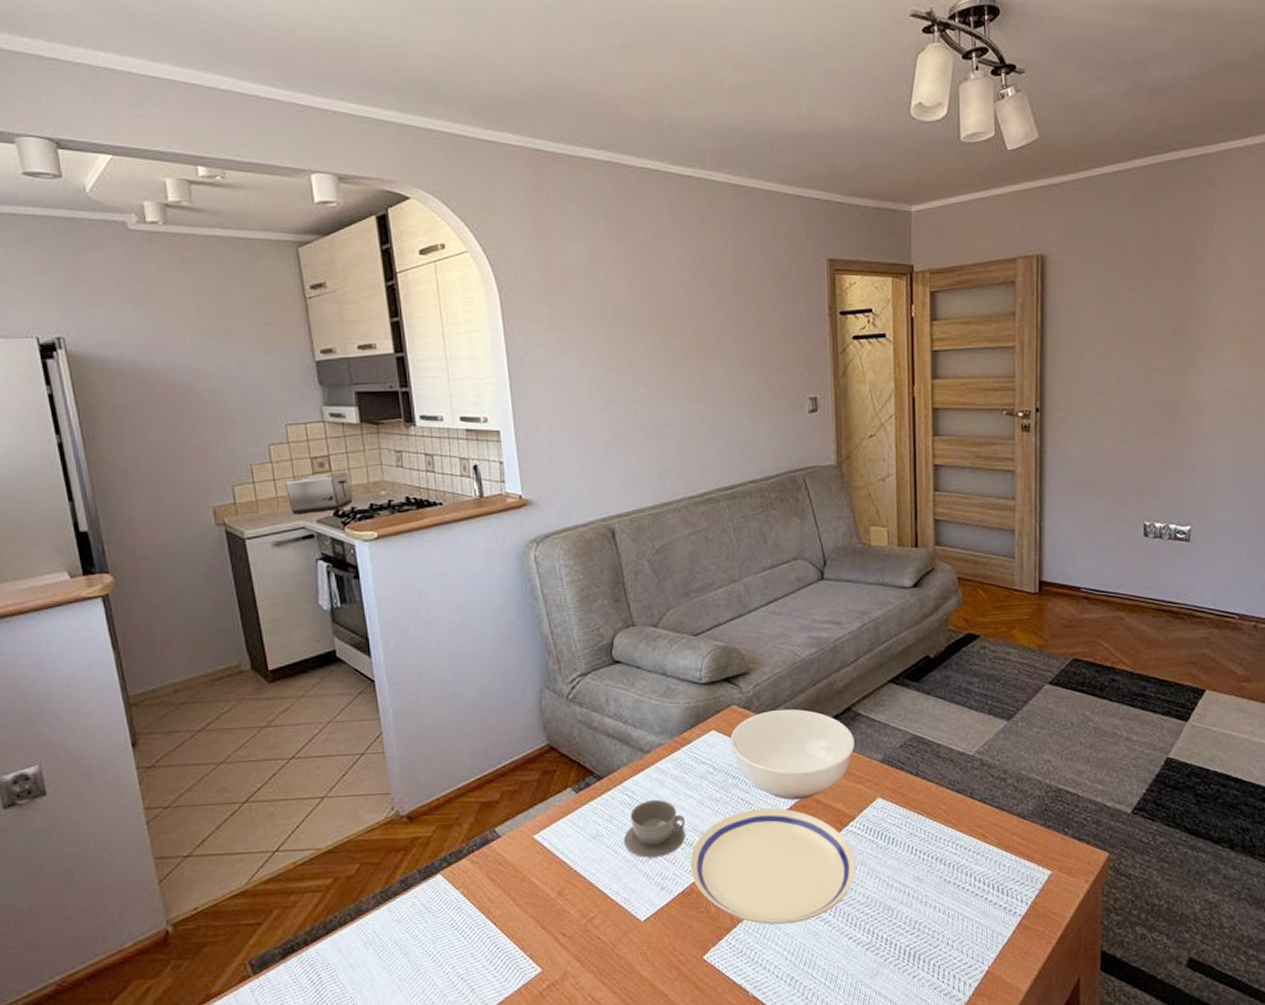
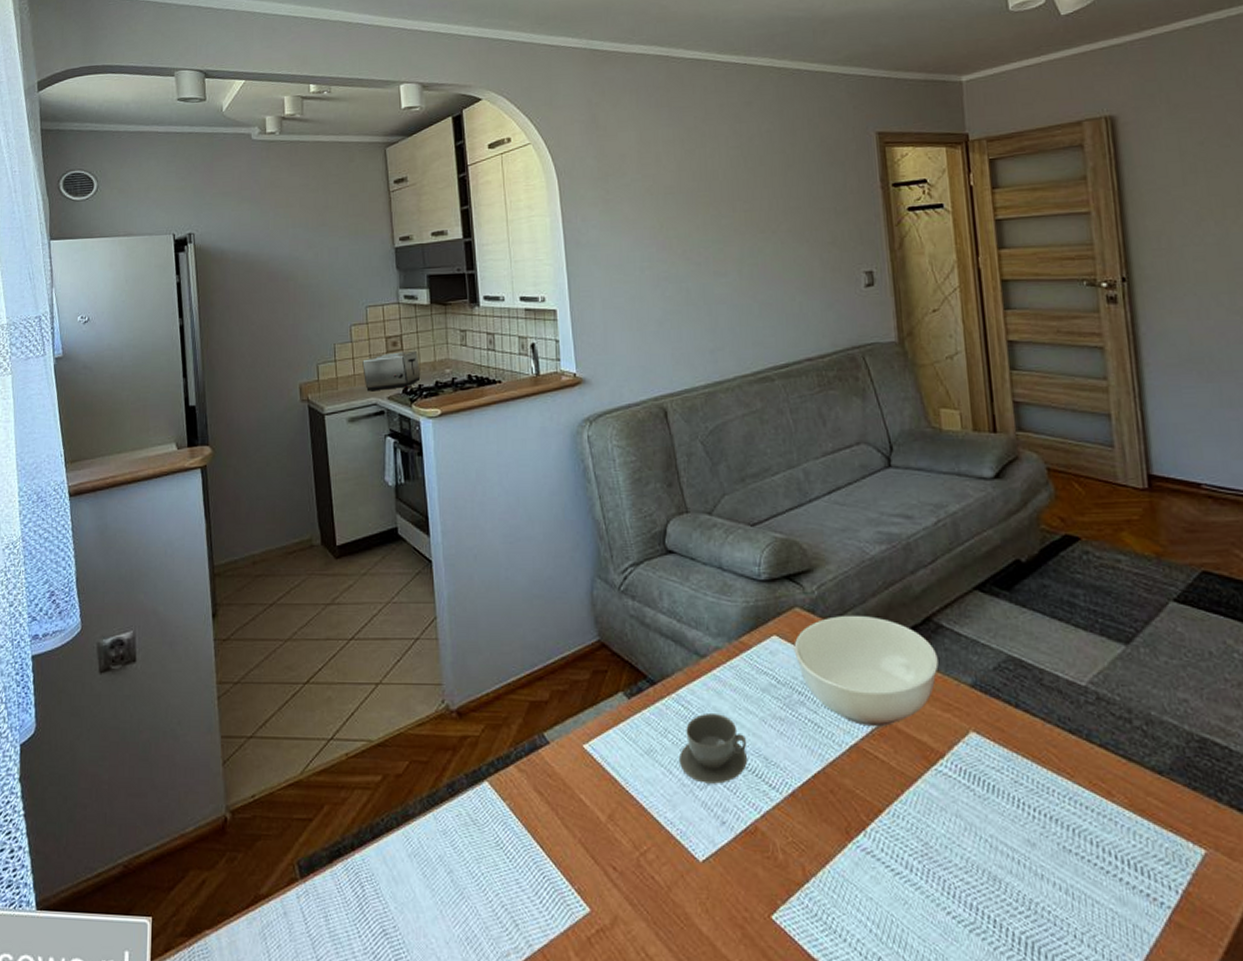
plate: present [690,808,856,925] -> none [753,734,950,886]

